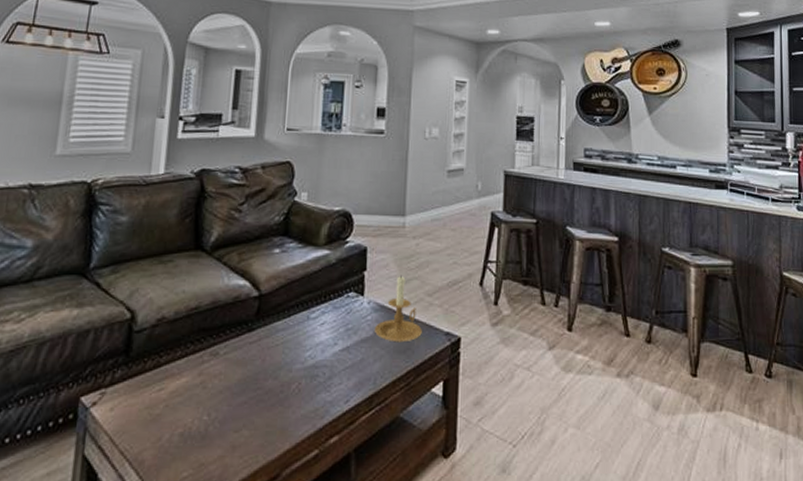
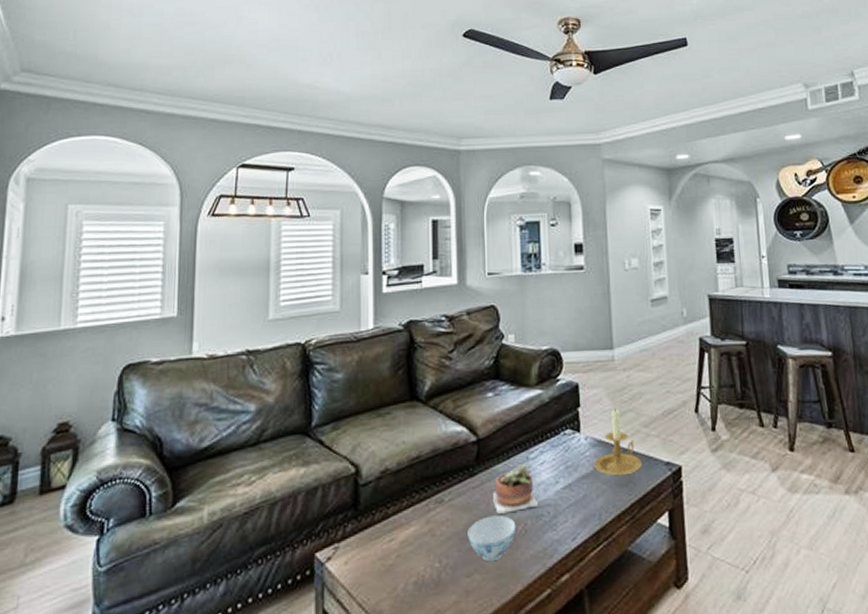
bowl: none [239,372,290,419] -> present [468,515,516,562]
succulent plant: none [269,322,314,372] -> present [493,462,538,515]

